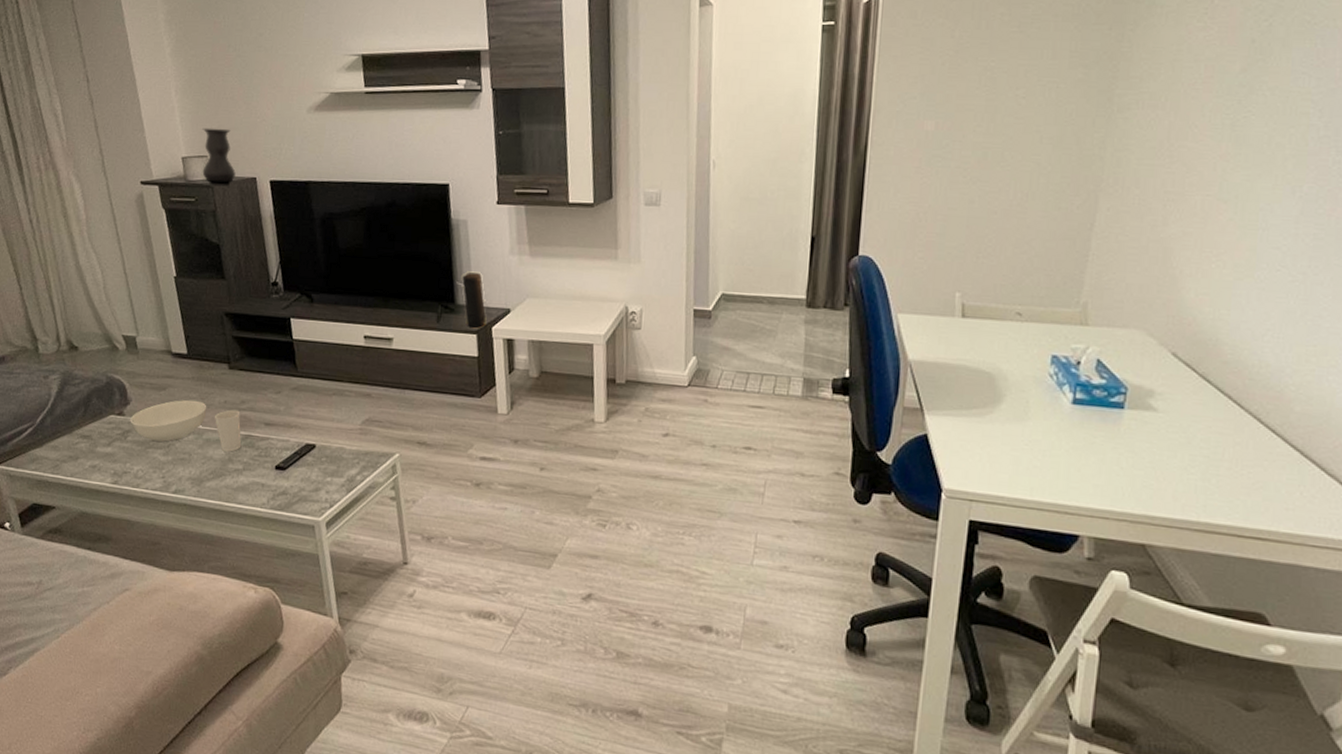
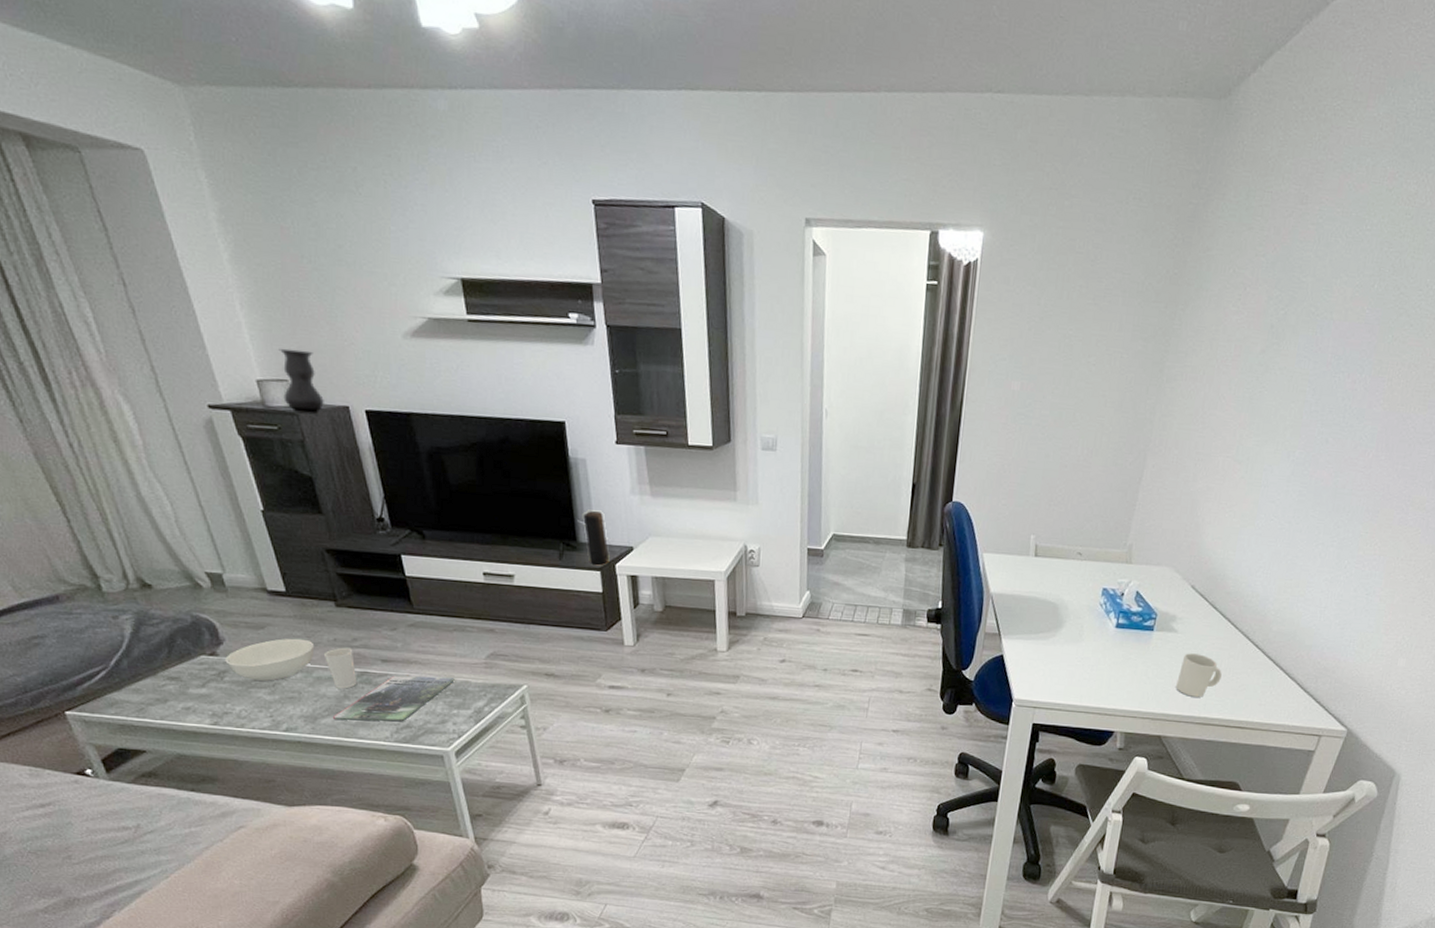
magazine: none [217,439,331,488] -> present [333,675,455,722]
mug: none [1161,438,1226,496] -> present [1176,653,1222,697]

